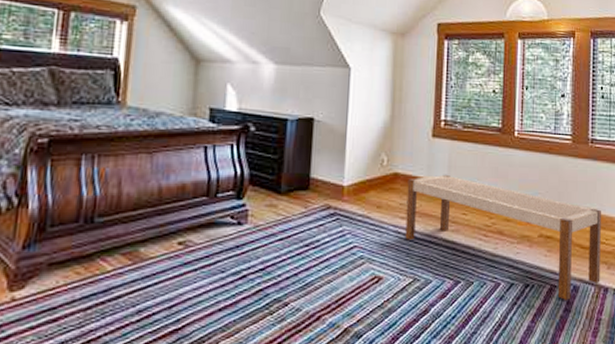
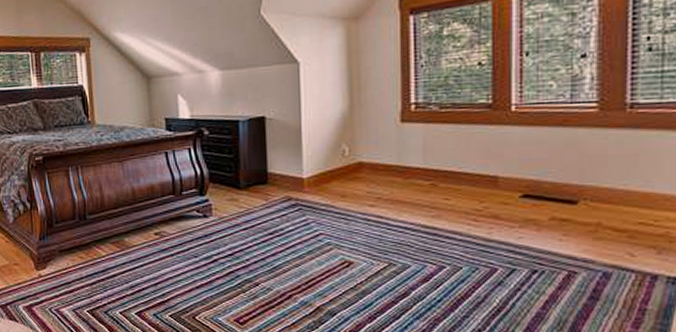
bench: present [405,174,601,301] -> none [374,159,647,289]

